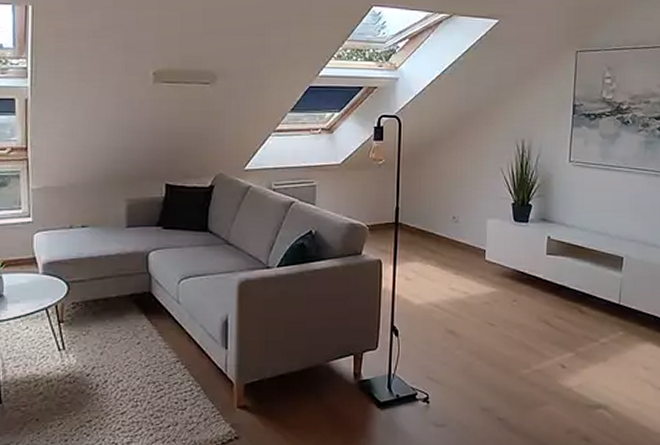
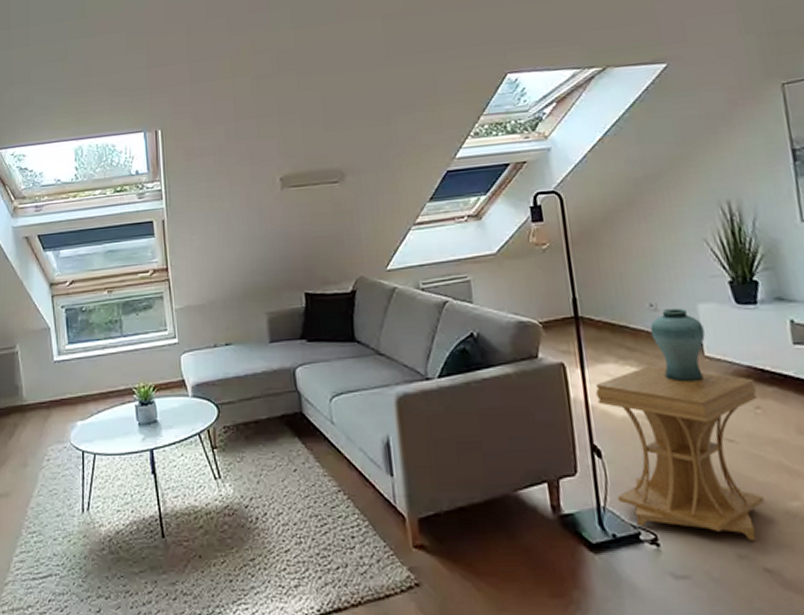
side table: none [402,265,516,398] -> present [595,365,765,540]
vase: none [450,222,488,280] -> present [650,308,705,383]

